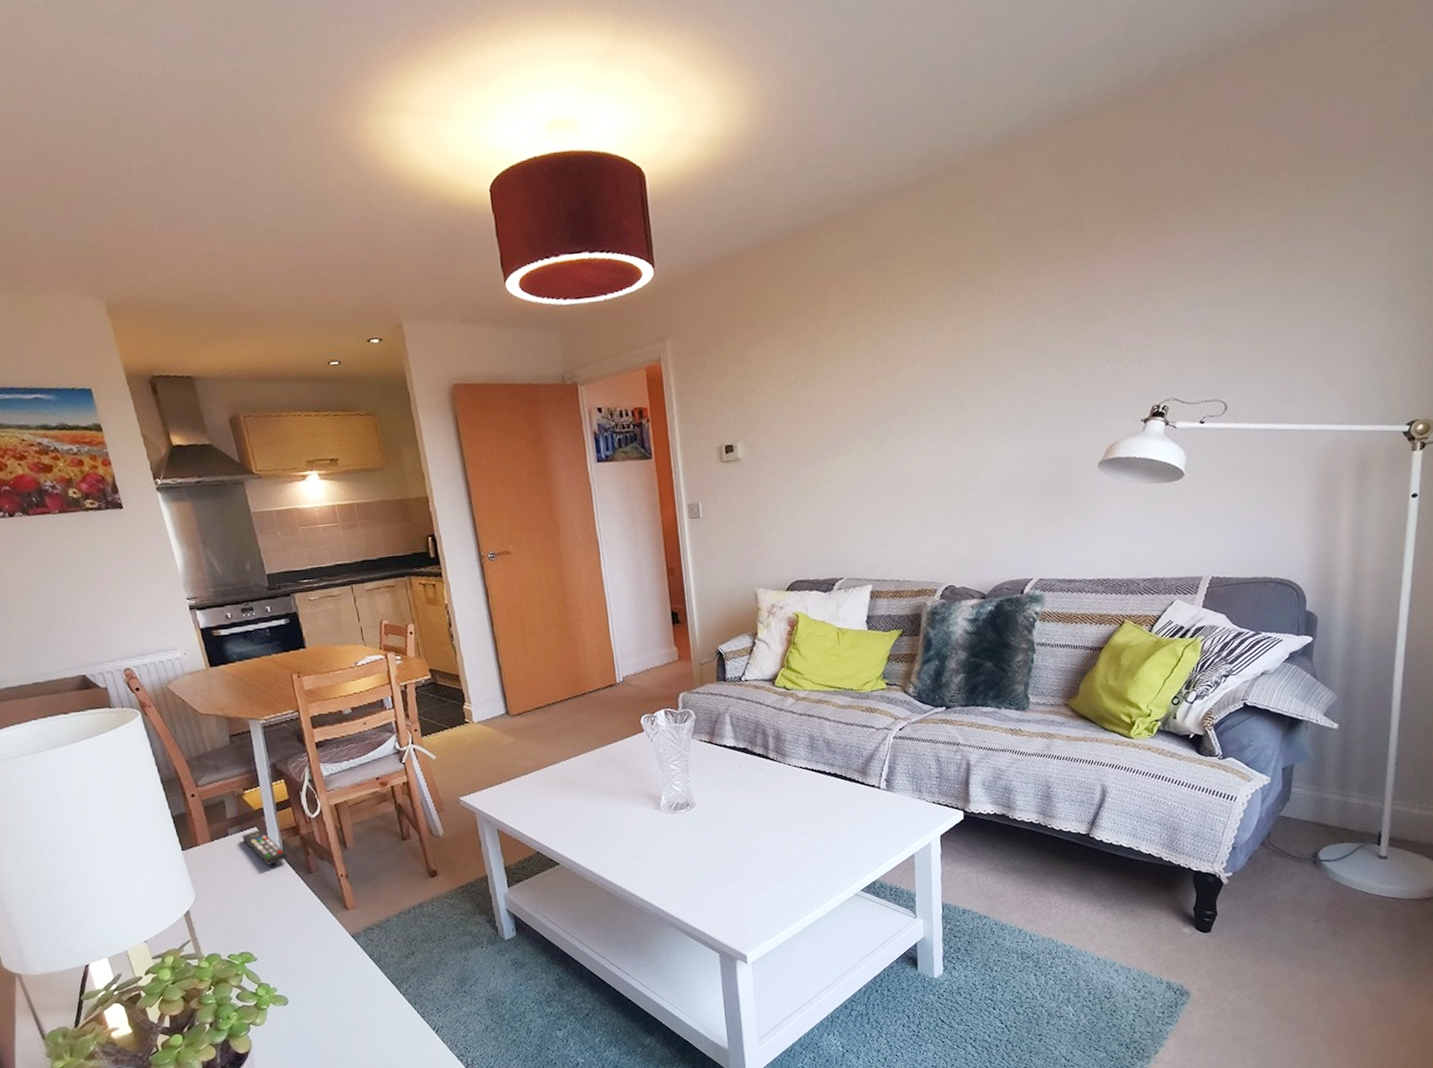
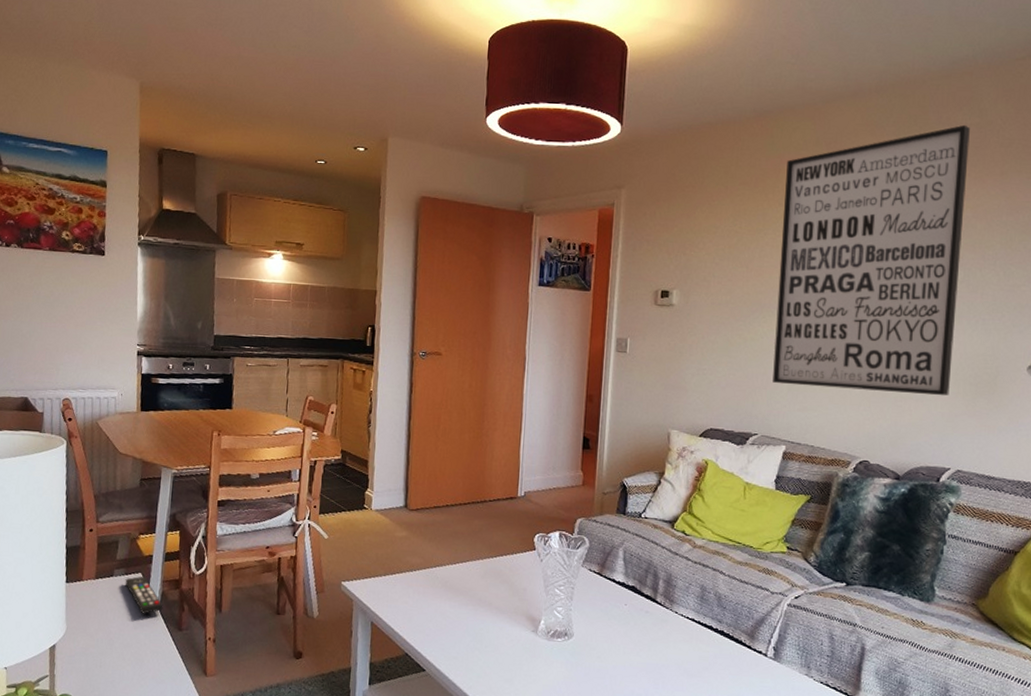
wall art: none [835,209,1025,523] -> present [773,124,970,396]

